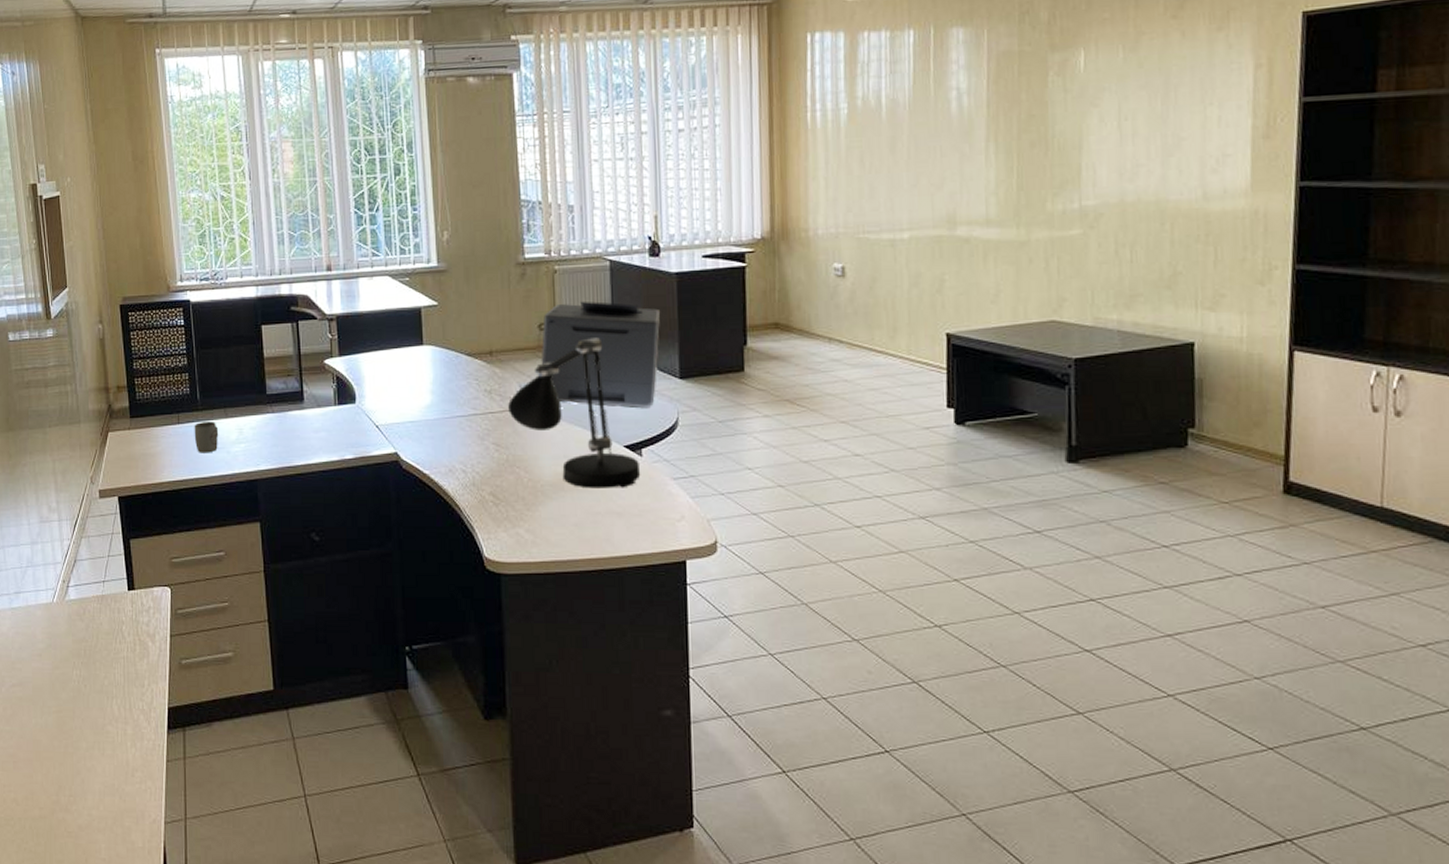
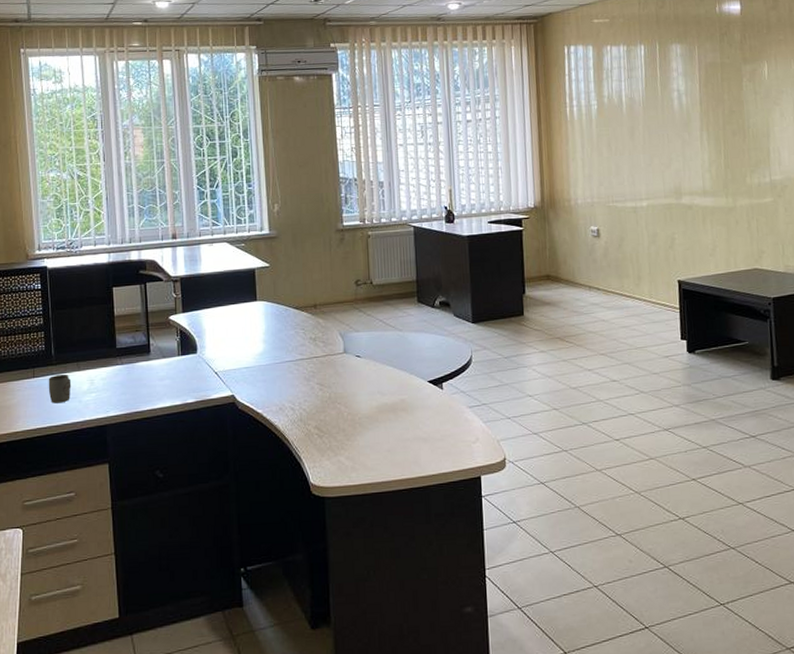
desk lamp: present [508,337,641,489] -> none [330,291,442,419]
printer: present [541,301,660,409] -> none [357,260,455,349]

